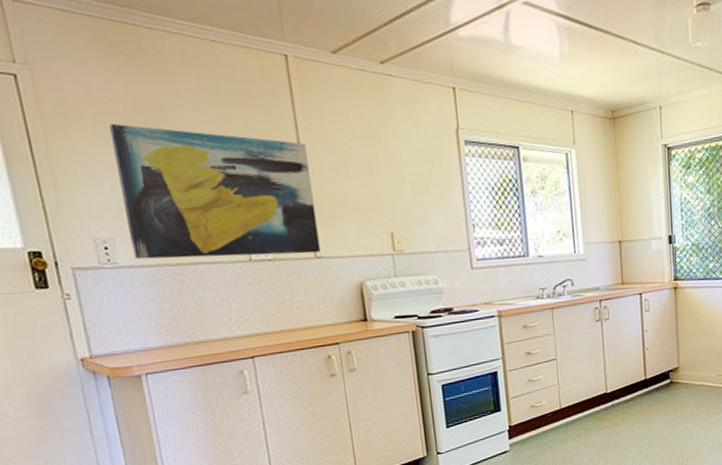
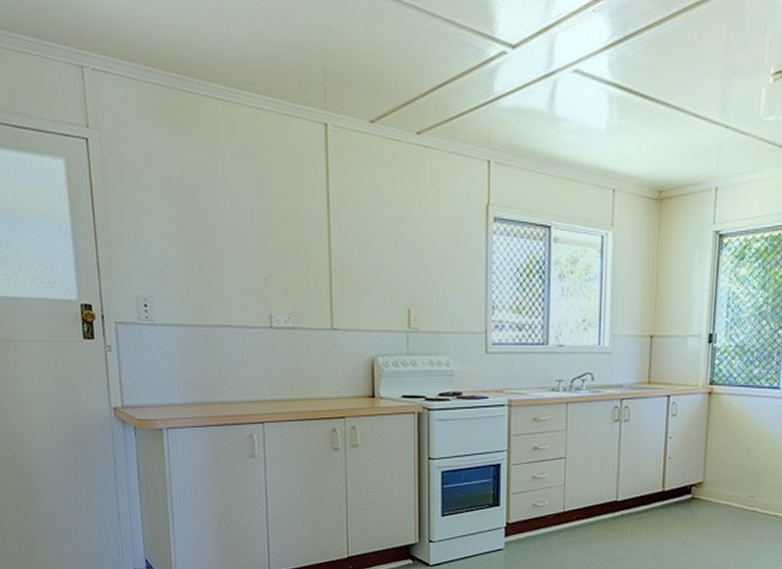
wall art: present [108,123,321,260] -> none [159,187,338,324]

